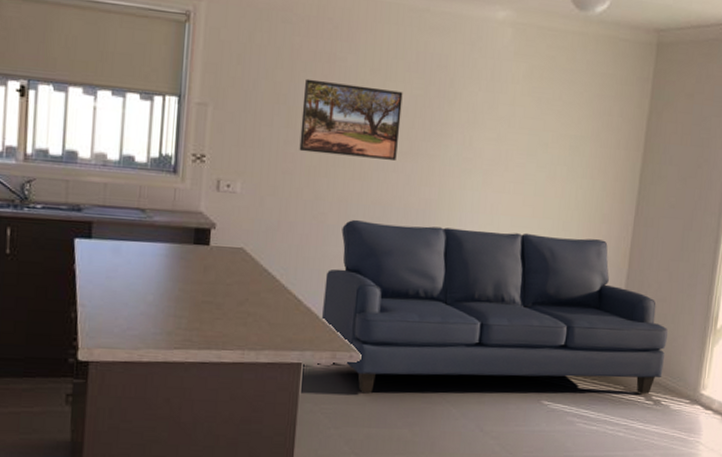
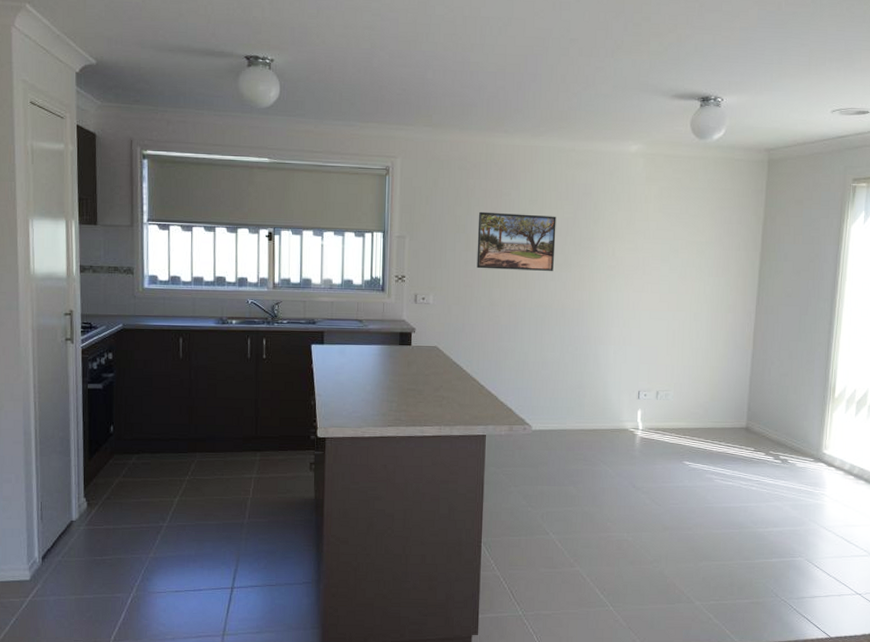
sofa: present [322,219,668,395] -> none [501,319,791,458]

